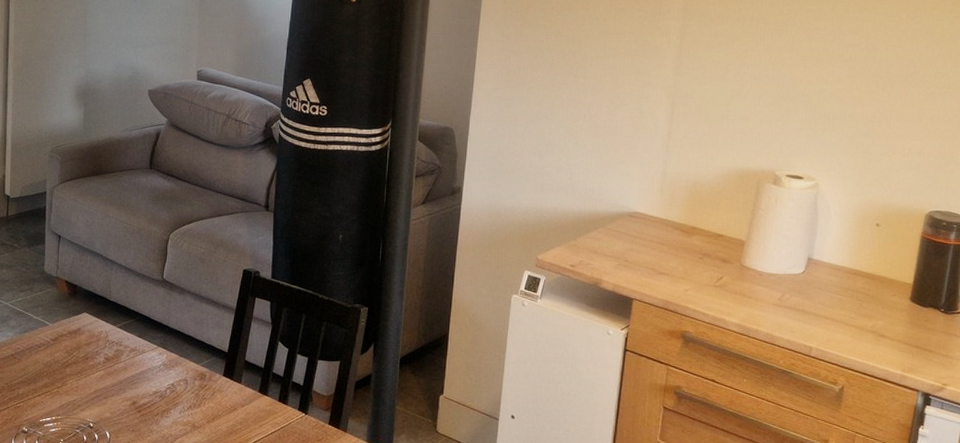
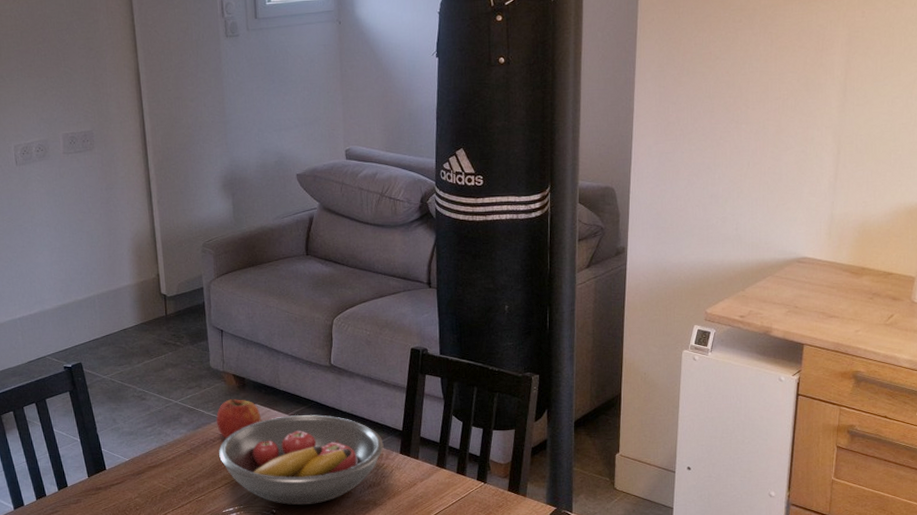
fruit bowl: none [42,327,208,421] -> present [218,415,384,505]
apple: none [44,305,89,346] -> present [216,399,261,439]

